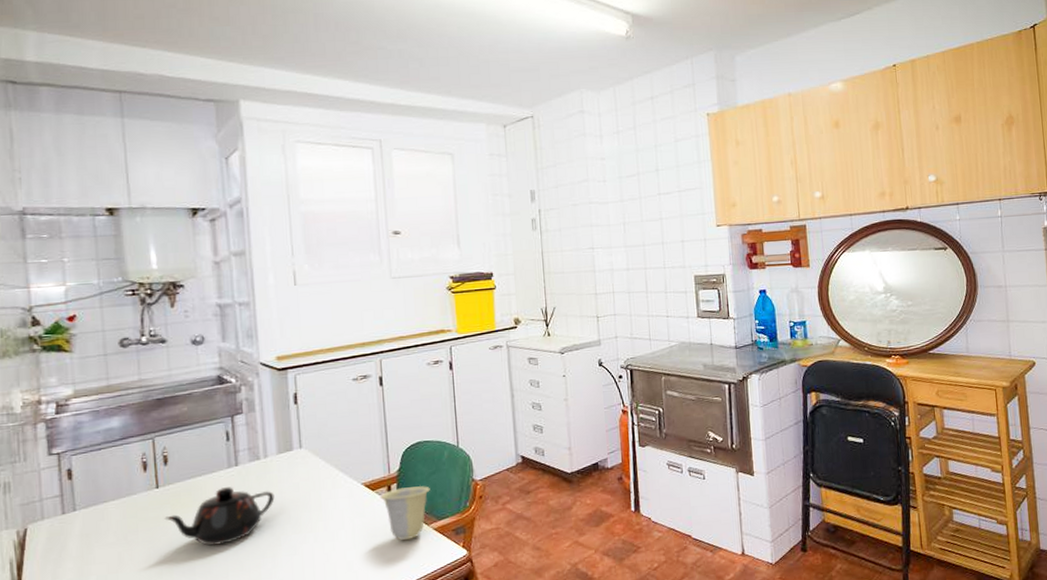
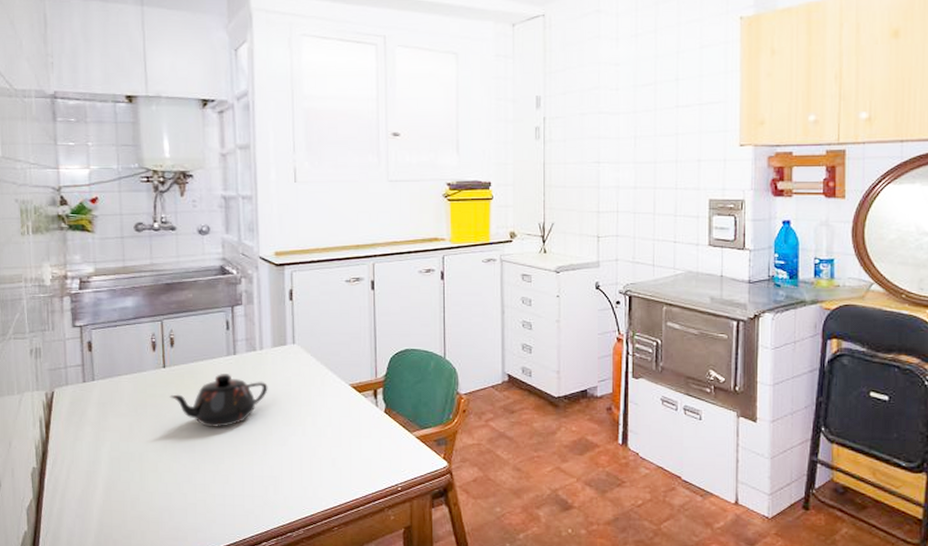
cup: present [380,486,430,540] -> none [366,393,415,444]

